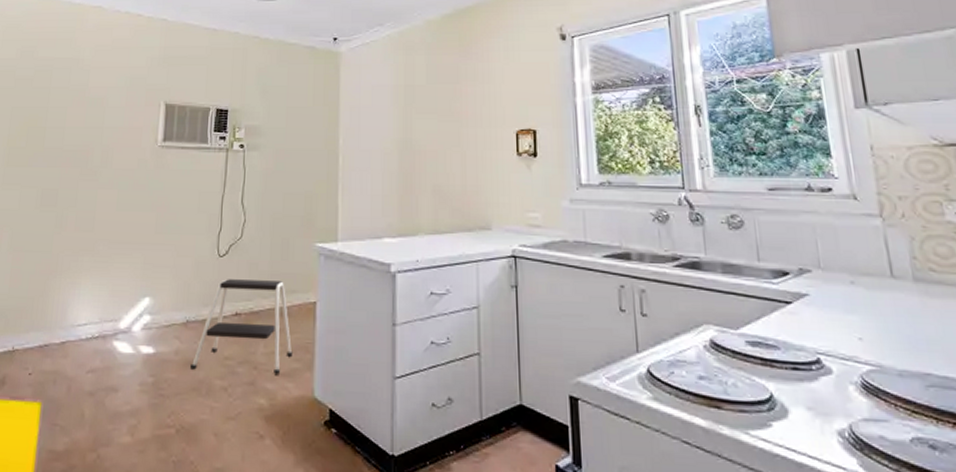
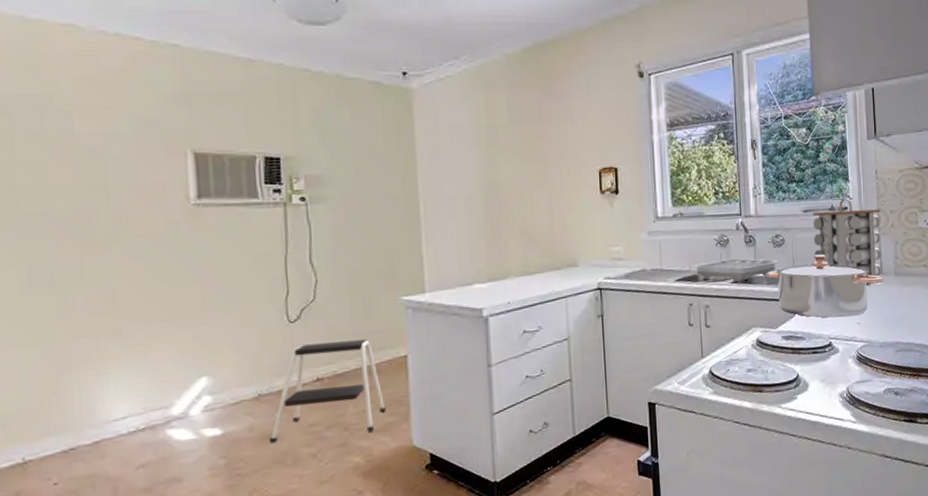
dish rack: none [624,237,737,266] -> present [693,258,779,282]
cooking pot: none [720,244,896,329] -> present [766,254,884,318]
spice rack: none [782,176,895,290] -> present [813,197,883,285]

